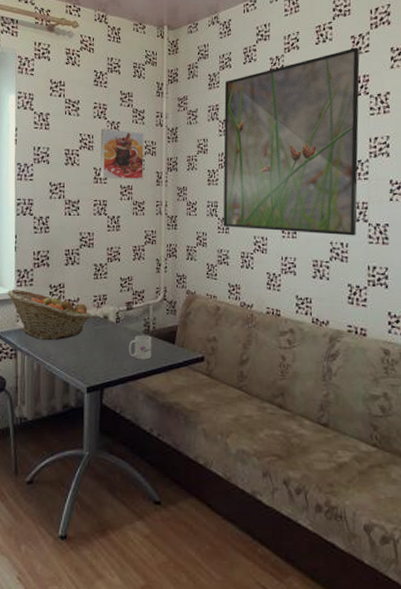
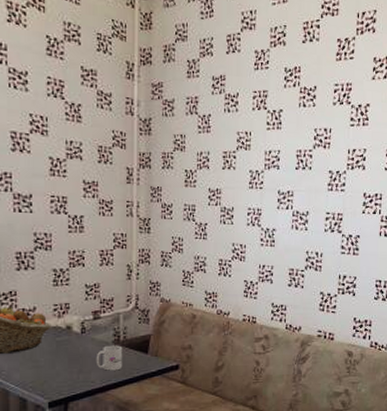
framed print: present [100,129,144,180] -> none [57,110,111,176]
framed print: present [223,47,360,236] -> none [200,52,344,246]

